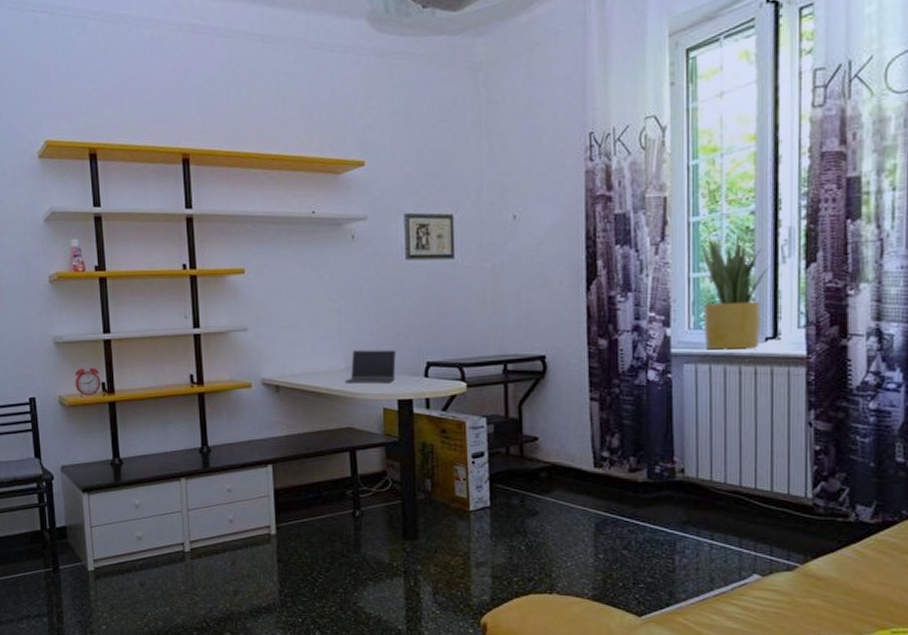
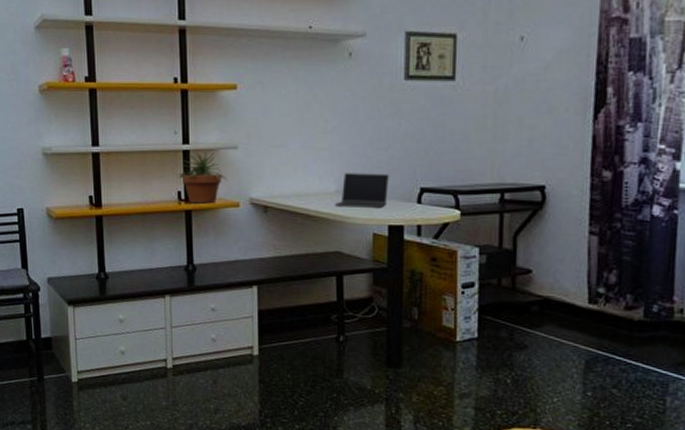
alarm clock: present [74,362,101,397] -> none [62,175,89,210]
potted plant: none [189,334,239,386] -> present [178,151,228,204]

